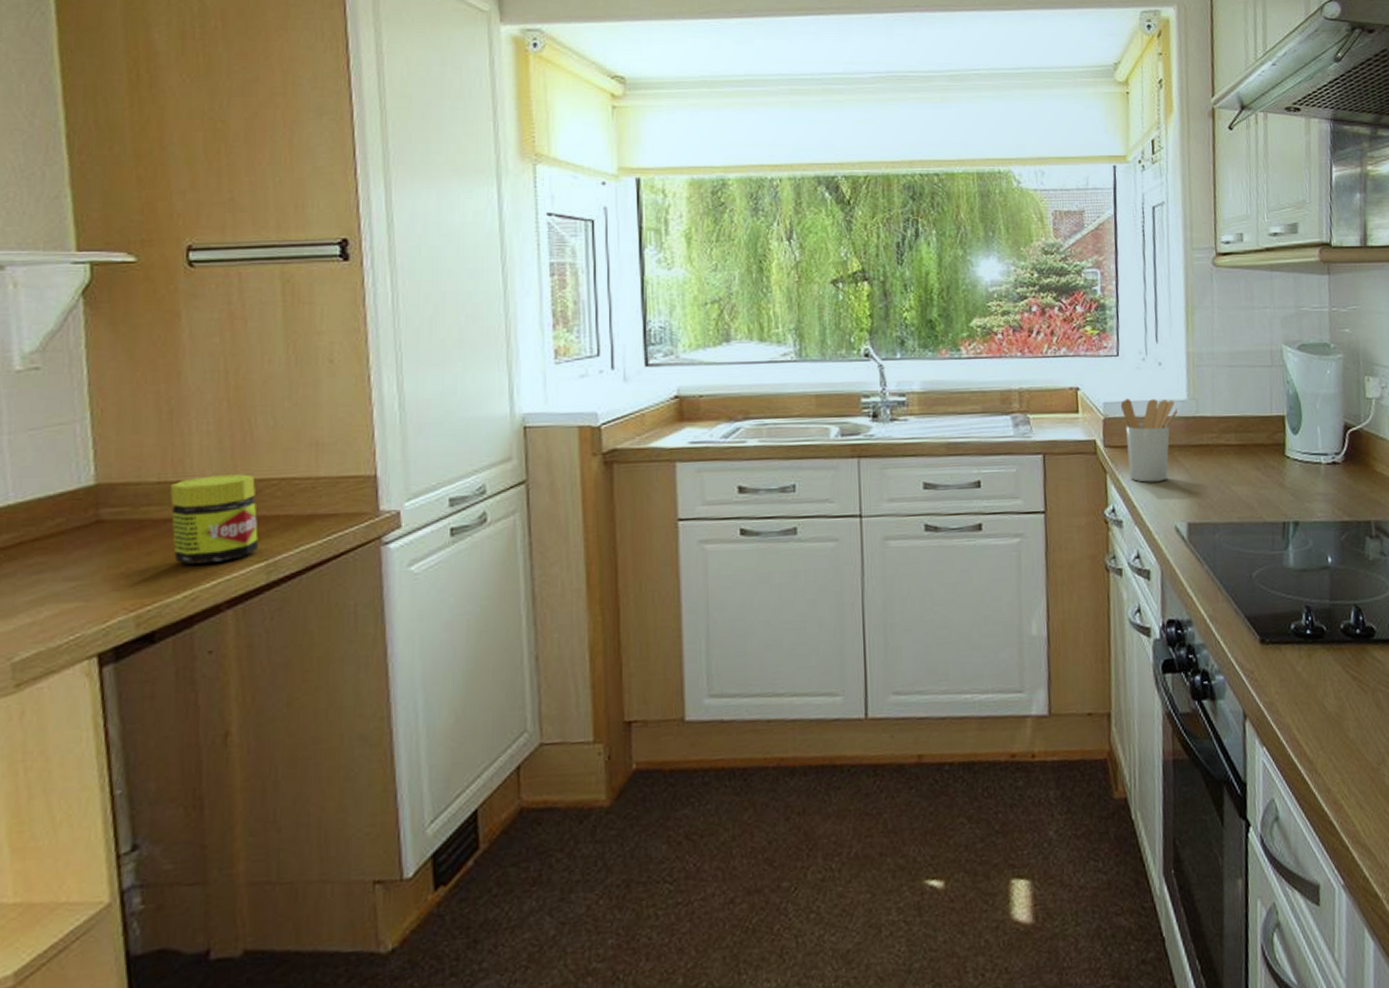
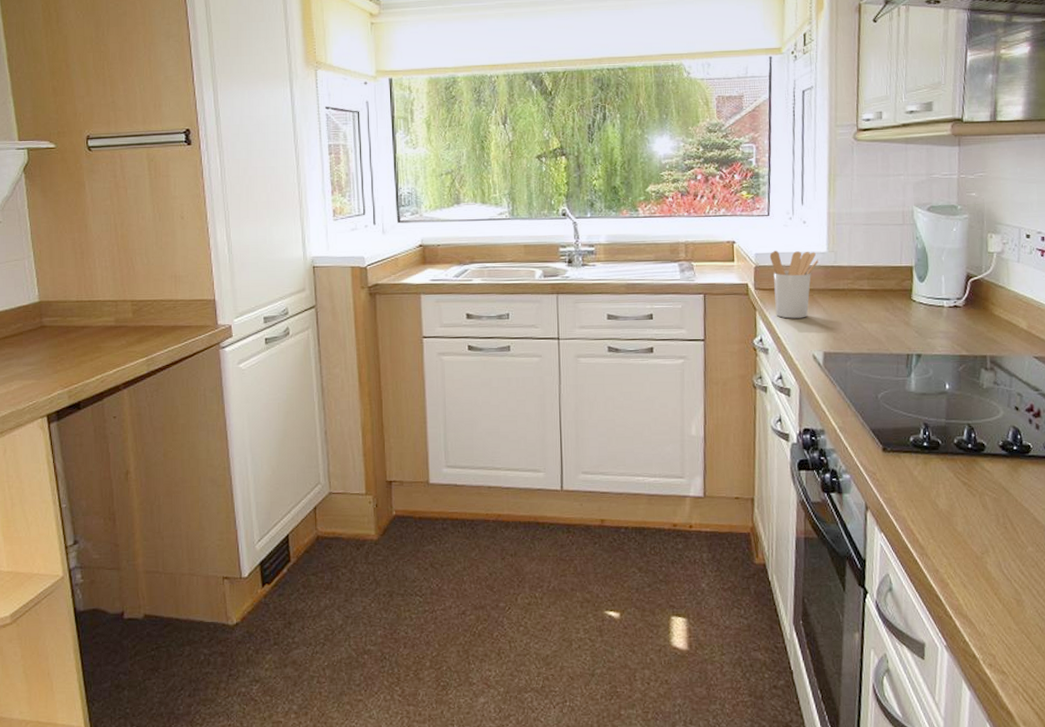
jar: present [170,474,258,565] -> none [85,297,141,358]

